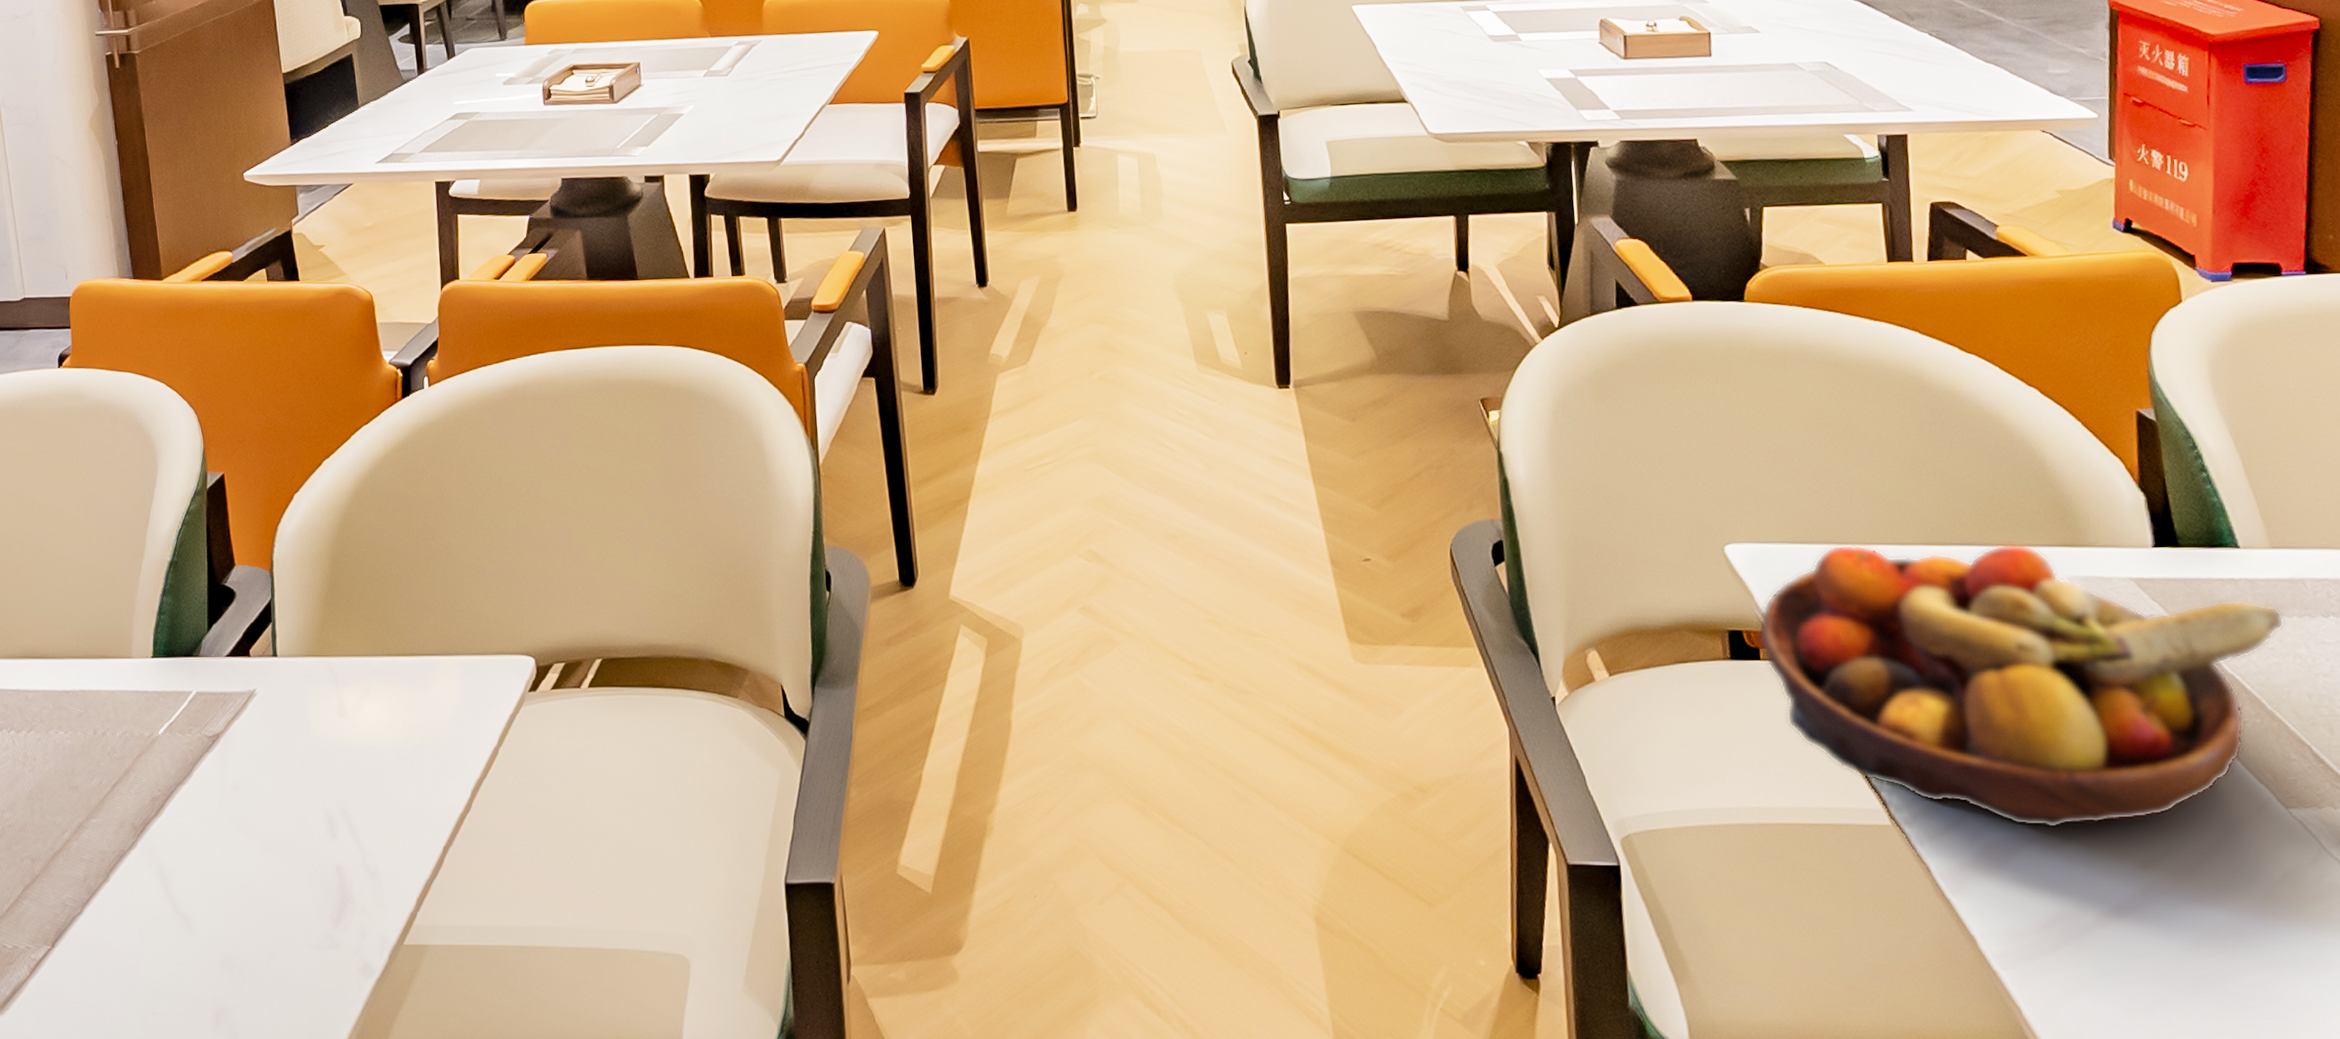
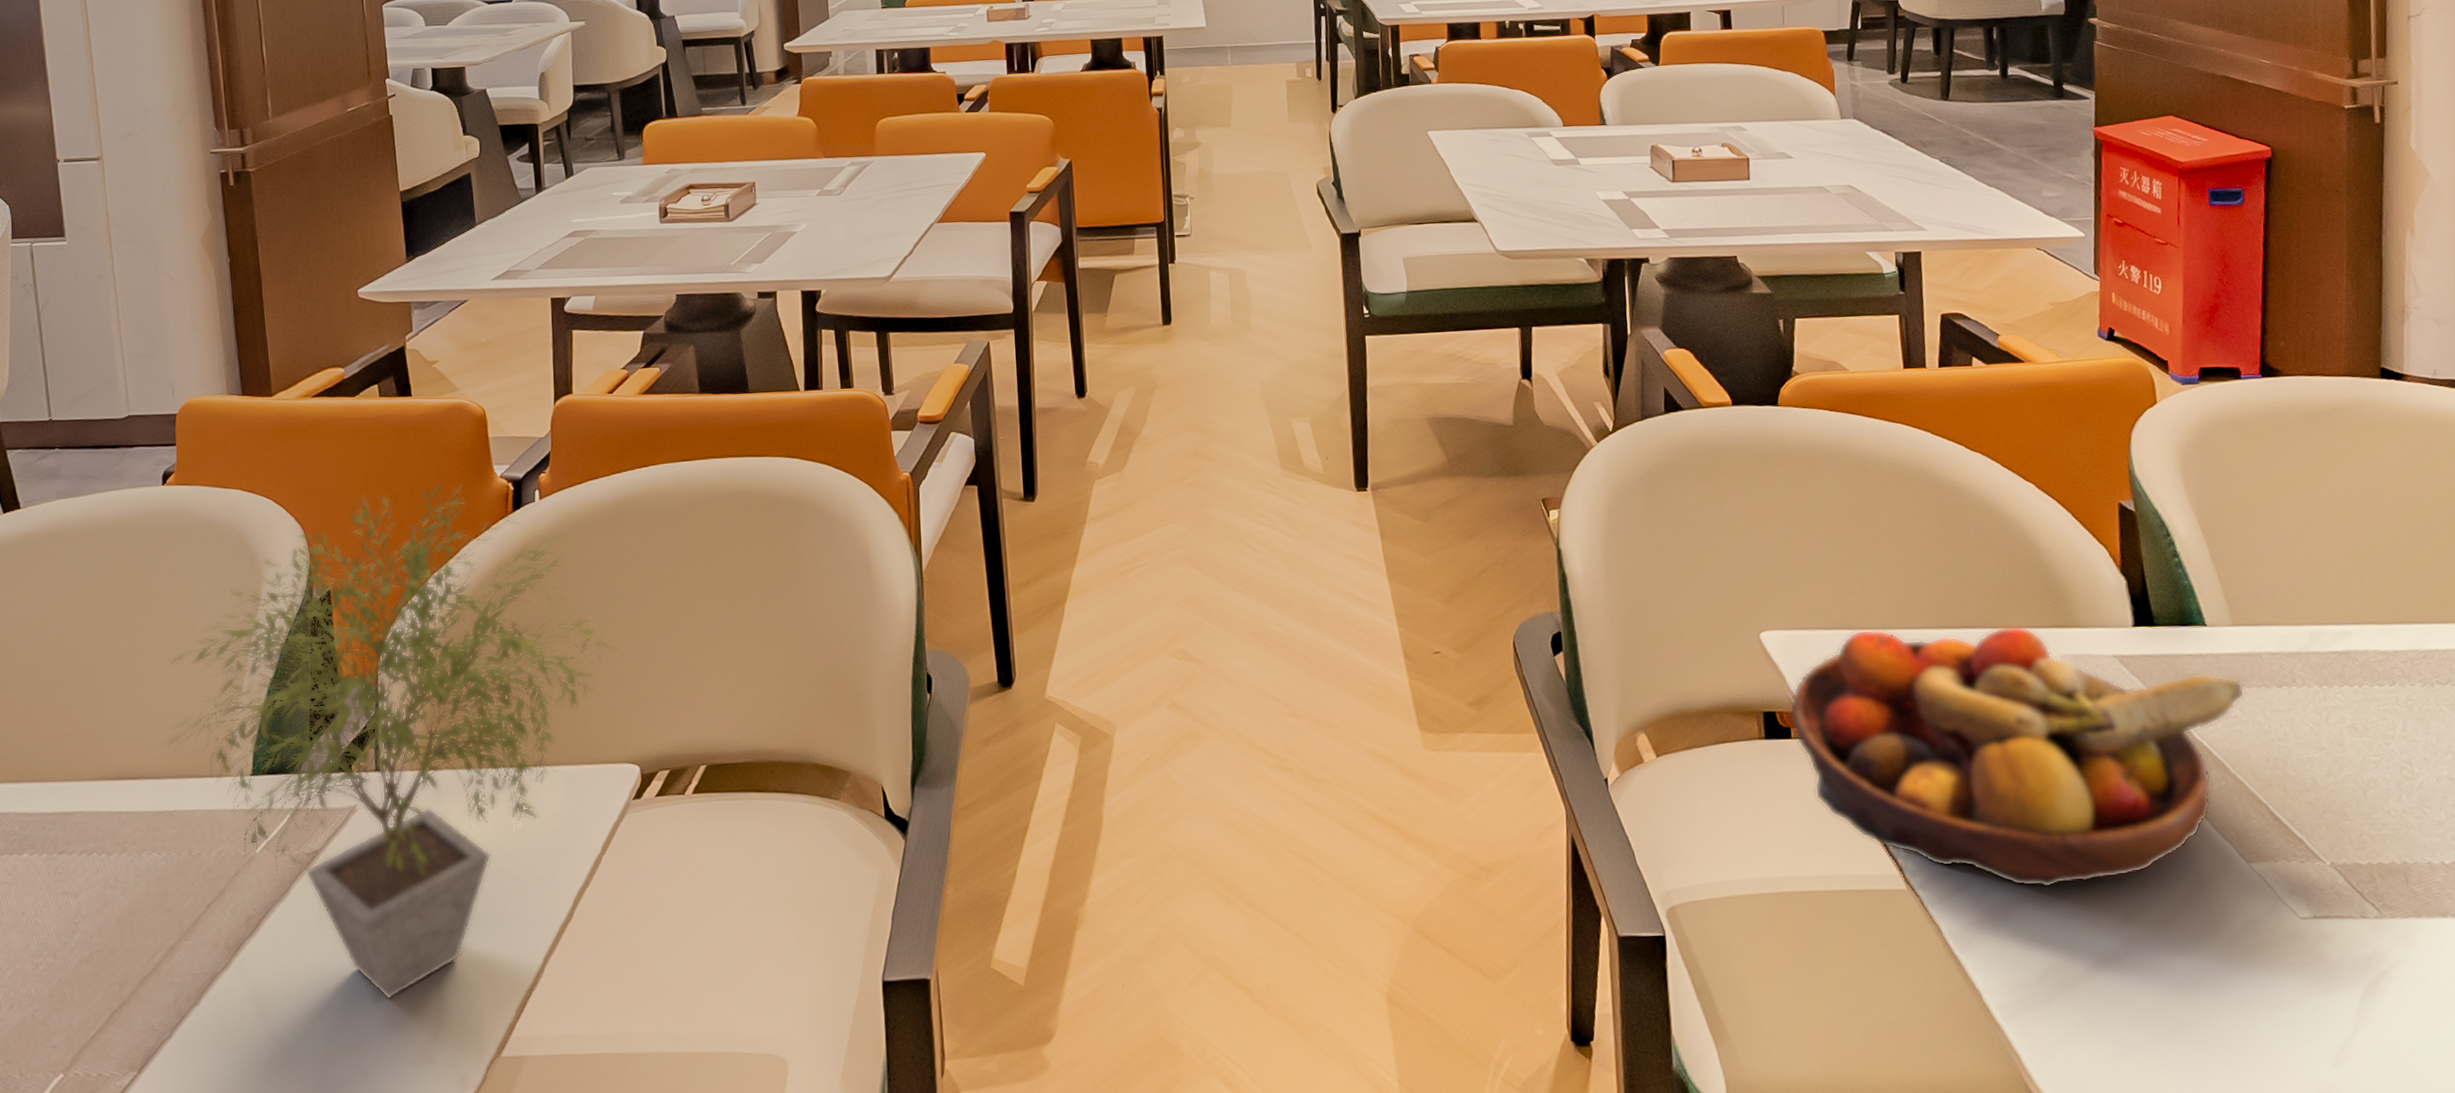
potted plant: none [68,369,511,884] -> present [164,484,619,1000]

